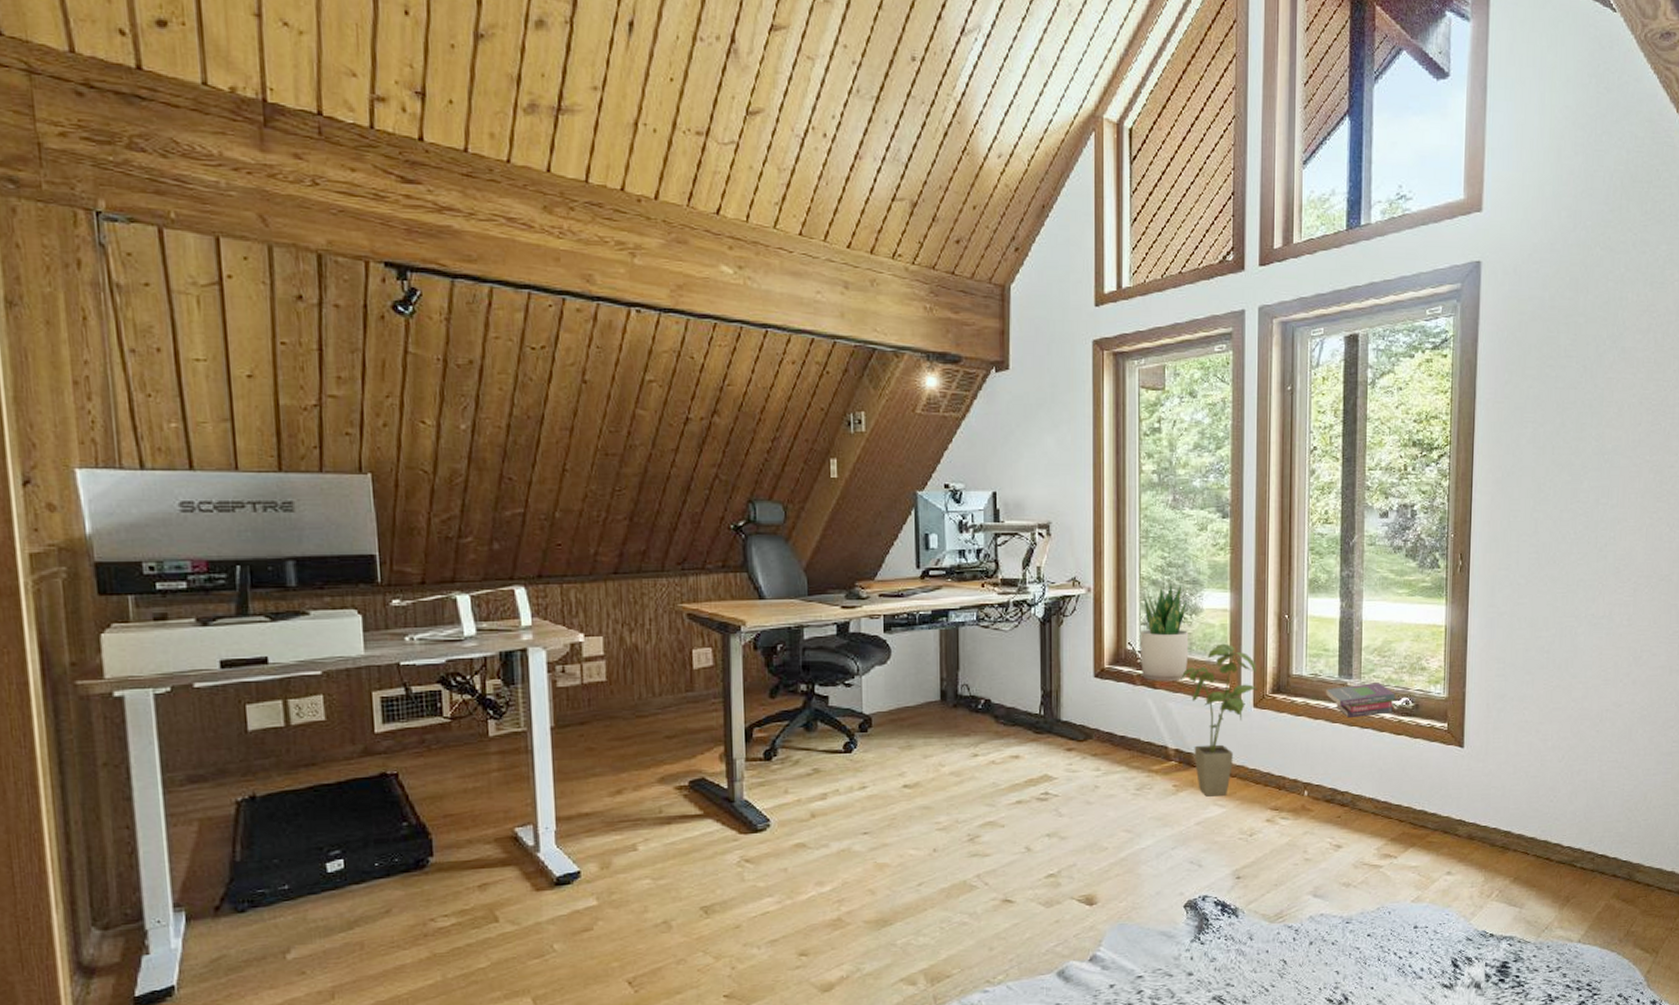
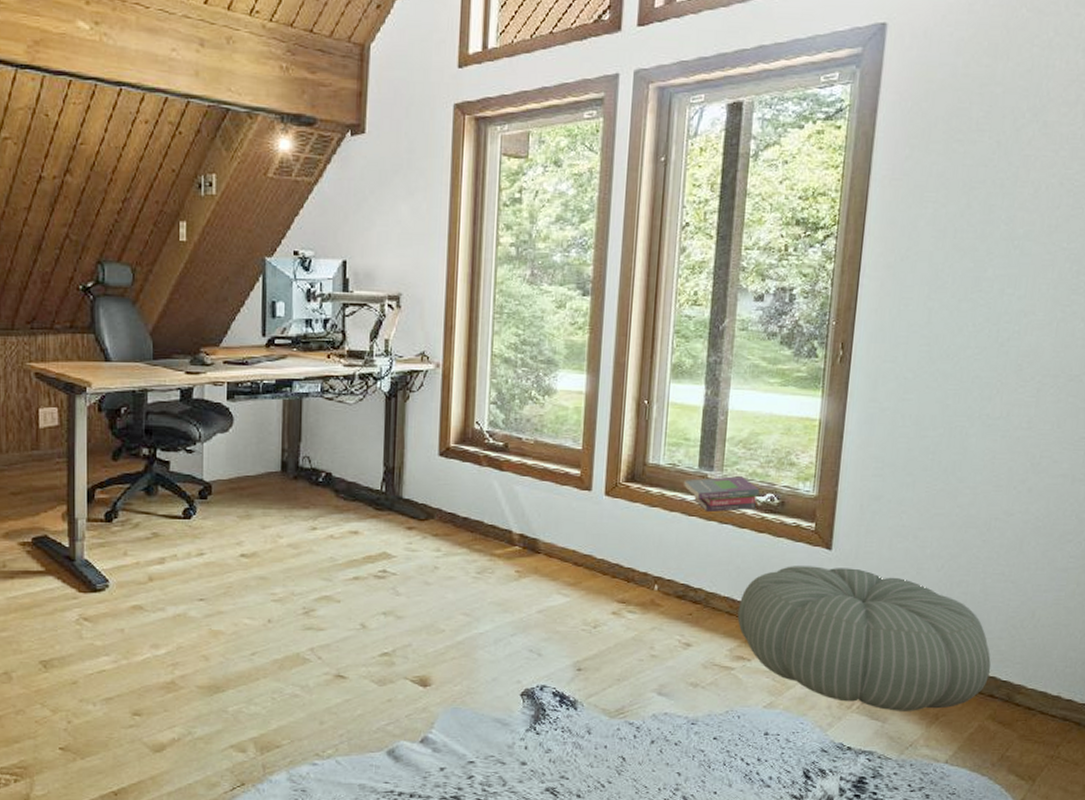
planter: present [1141,583,1189,681] -> none [488,362,542,464]
house plant: present [1181,643,1259,797] -> none [529,427,612,585]
pouf: none [1382,764,1612,897] -> present [737,566,991,711]

